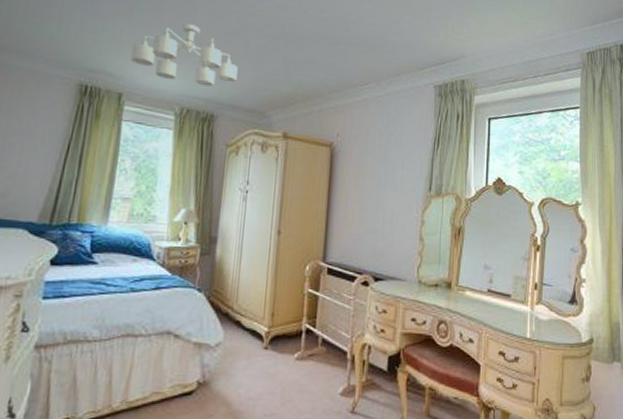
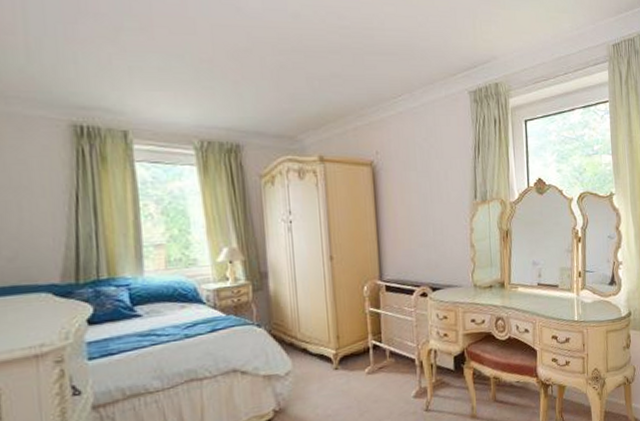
ceiling light fixture: present [130,23,238,87] -> none [126,43,258,114]

